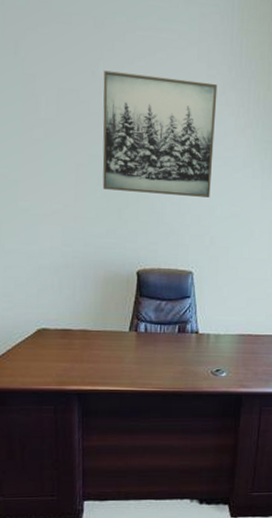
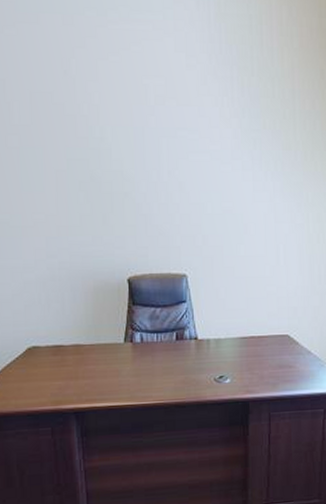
wall art: present [102,70,218,198] -> none [77,69,199,195]

